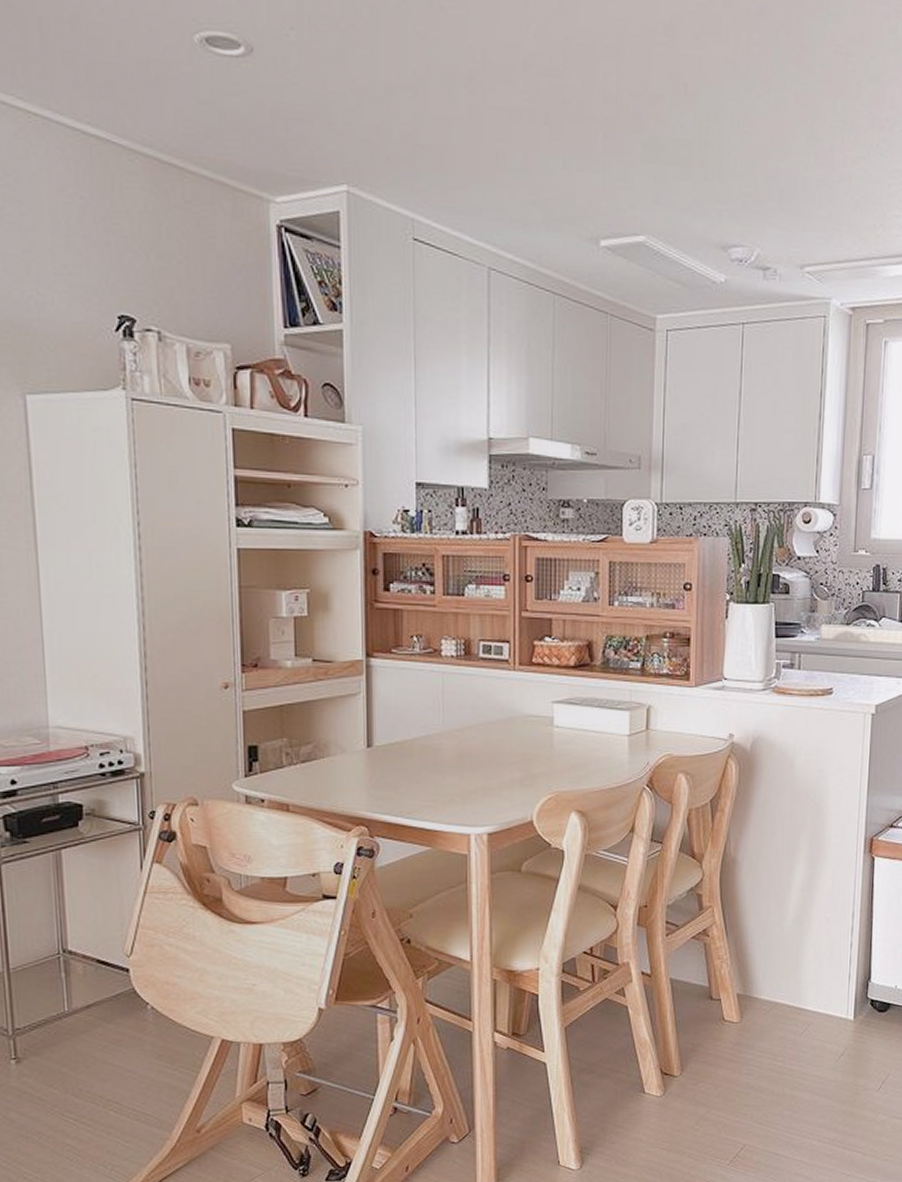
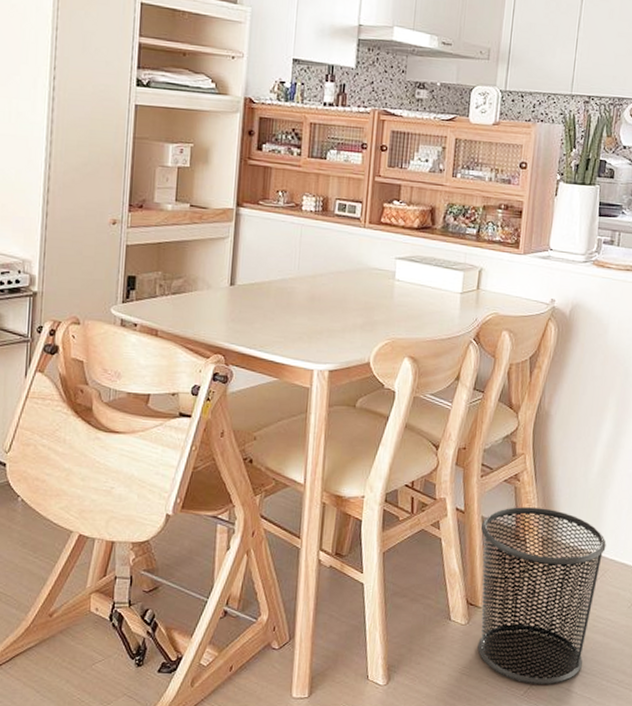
trash can: none [671,963,808,1152] -> present [477,507,606,684]

